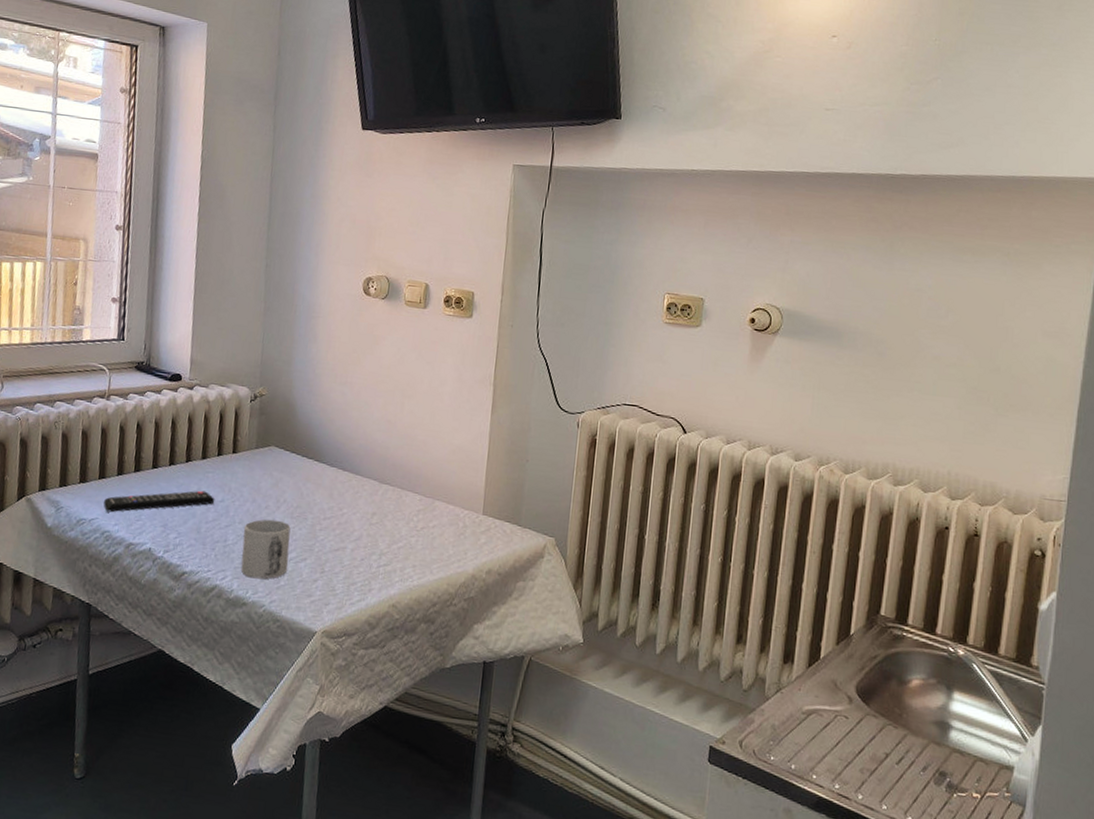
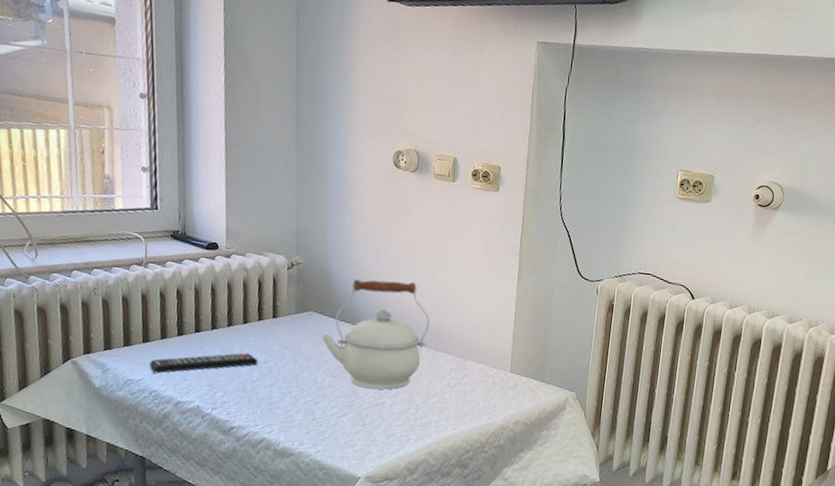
mug: present [241,519,291,580] -> none [286,378,332,432]
kettle: none [281,411,397,533] -> present [321,279,430,390]

